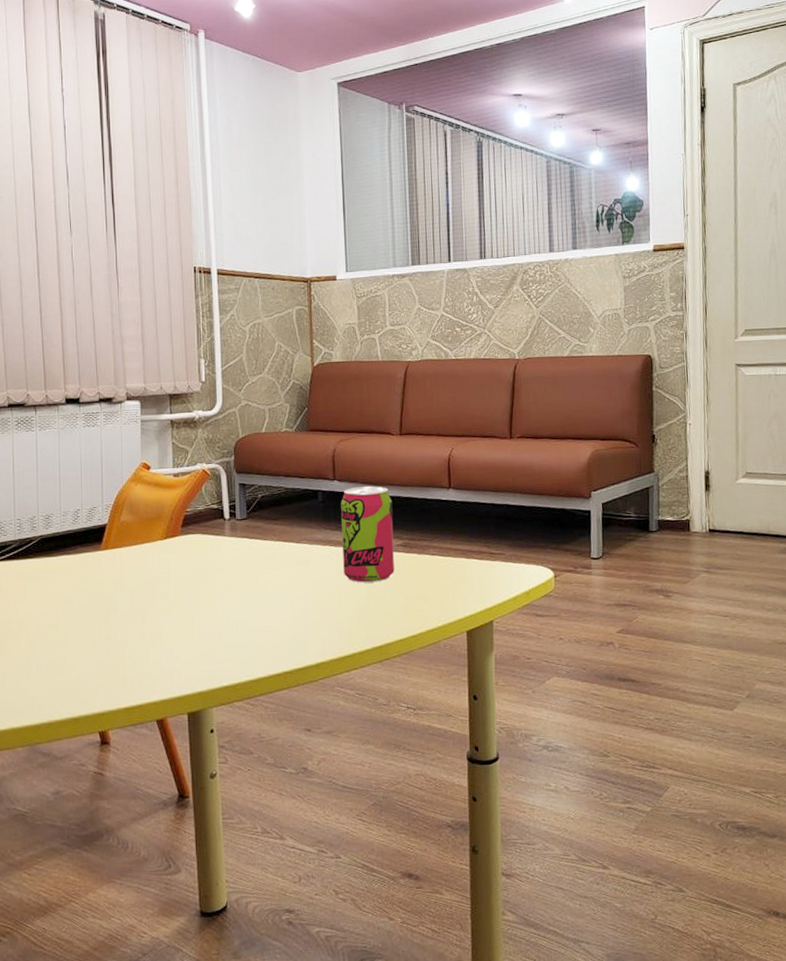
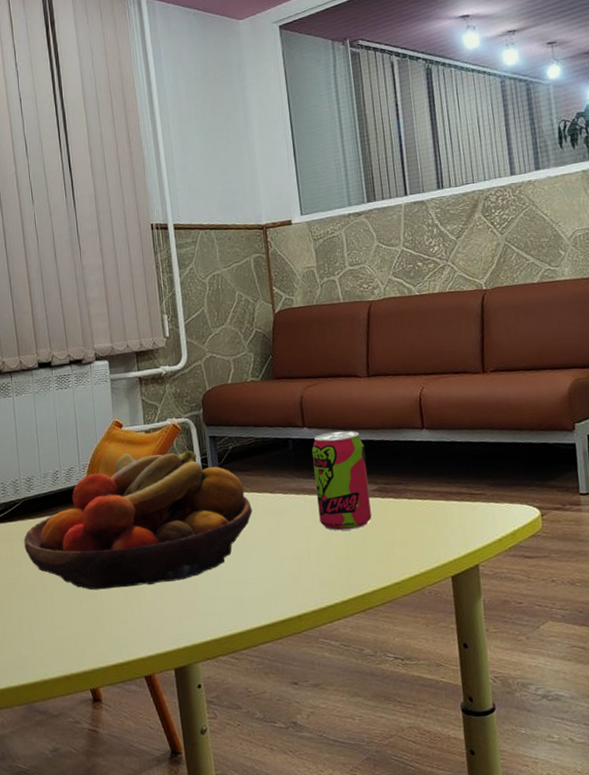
fruit bowl: none [38,495,277,632] -> present [24,450,252,590]

